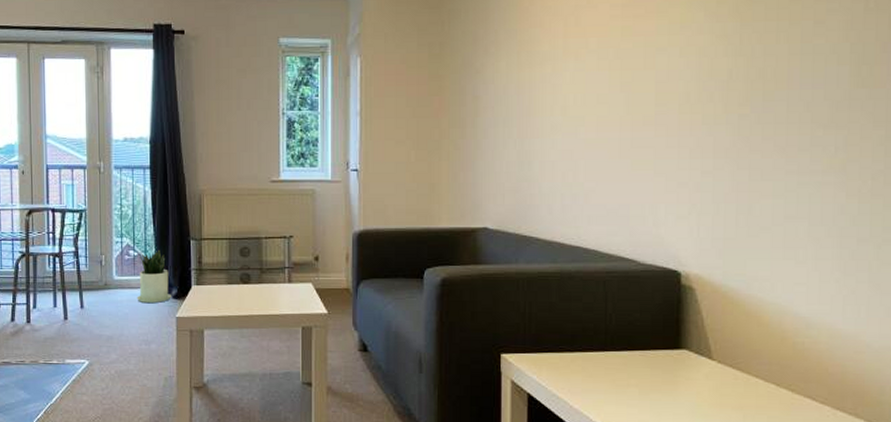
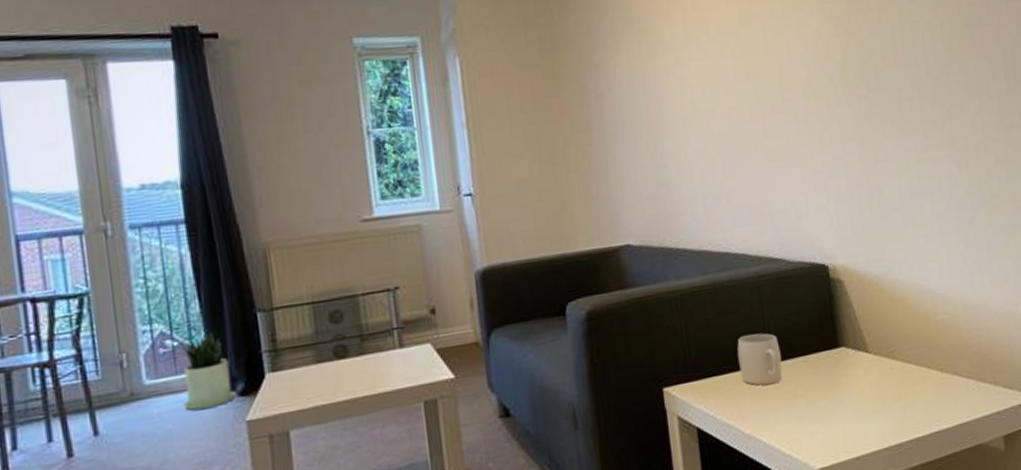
mug: none [575,322,619,370] -> present [737,333,782,386]

